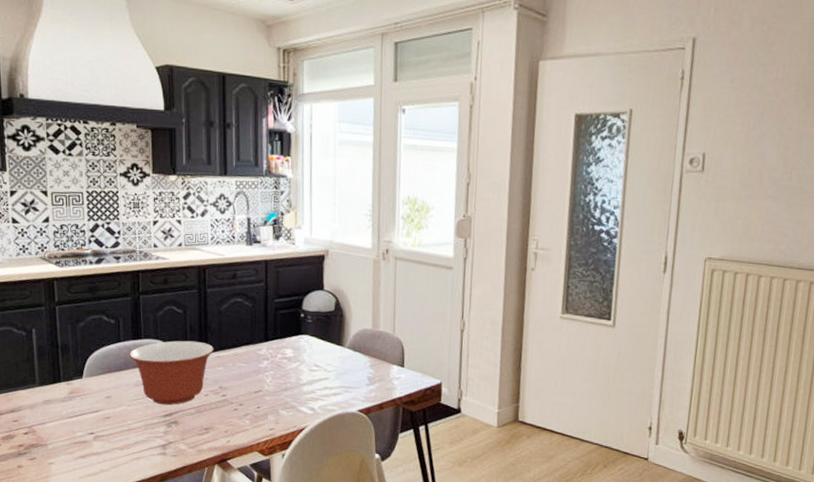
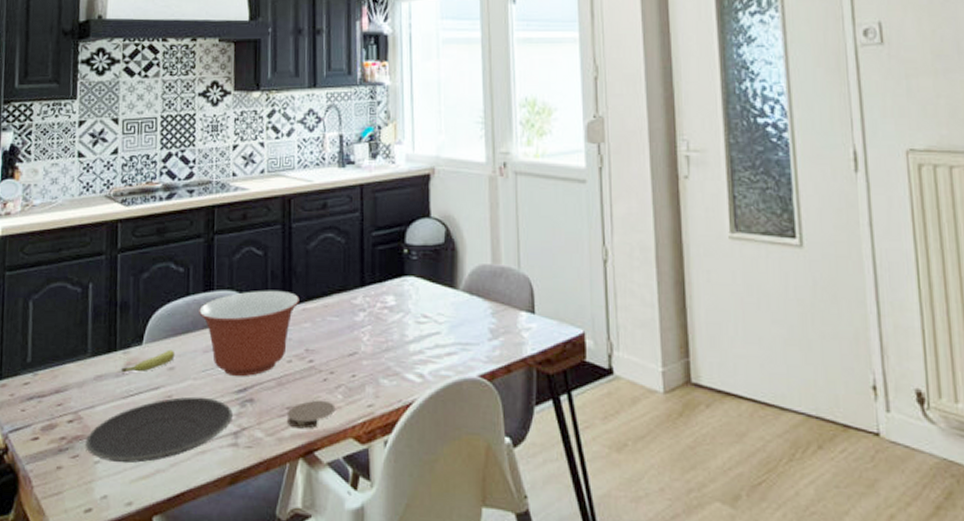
plate: none [39,418,161,465] -> present [85,396,233,464]
fruit: none [65,383,111,399] -> present [121,349,175,373]
coaster: none [205,424,244,444] -> present [286,400,336,429]

